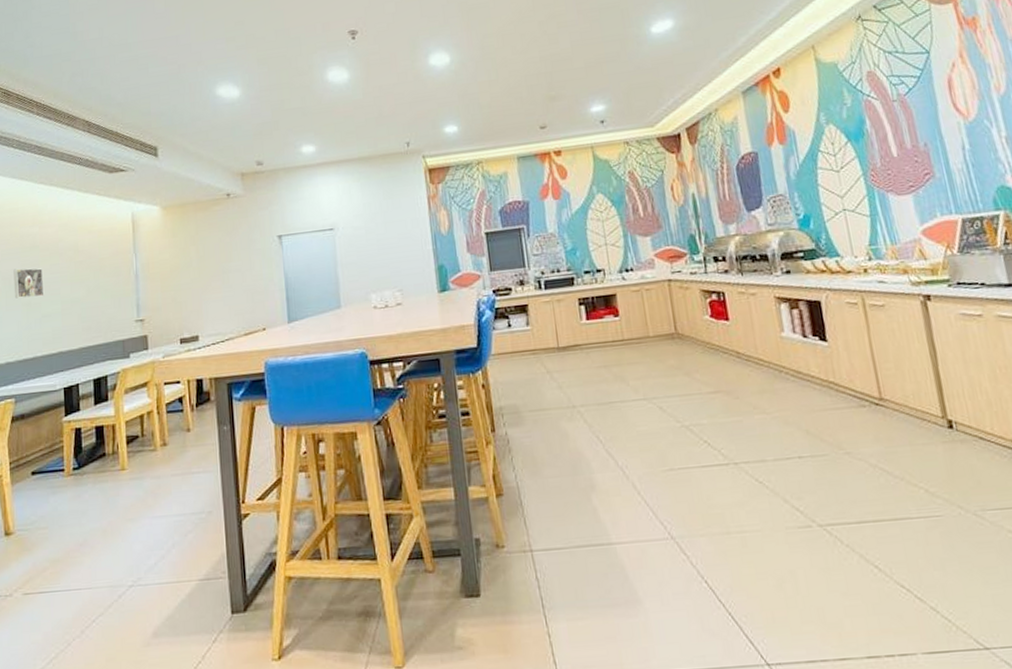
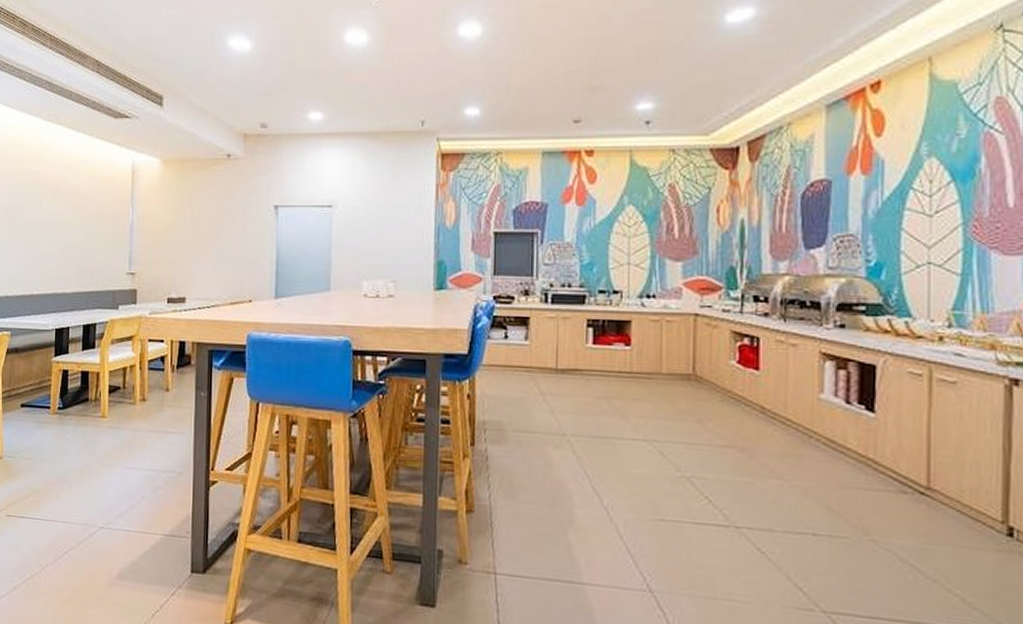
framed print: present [13,268,44,299] -> none [17,204,45,236]

